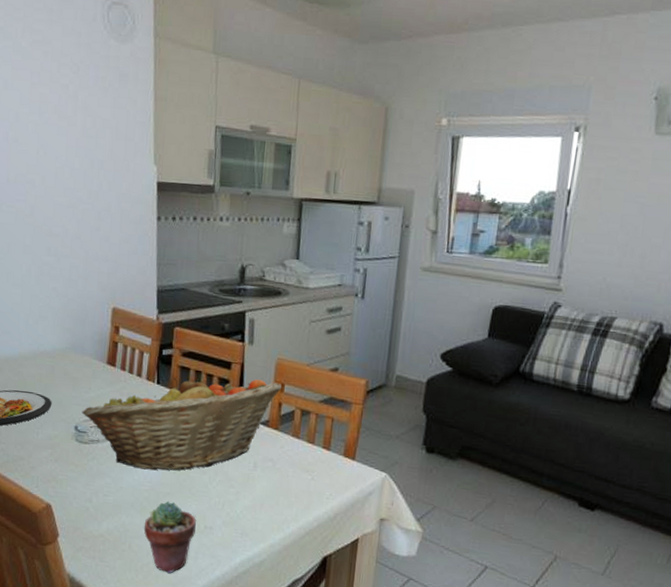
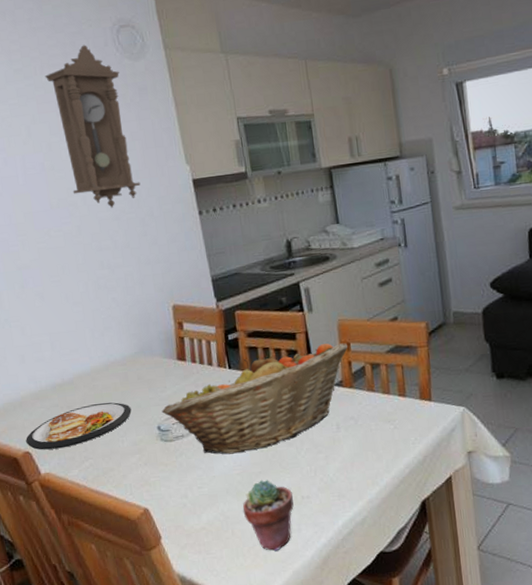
pendulum clock: none [25,15,103,194] -> present [44,45,141,208]

